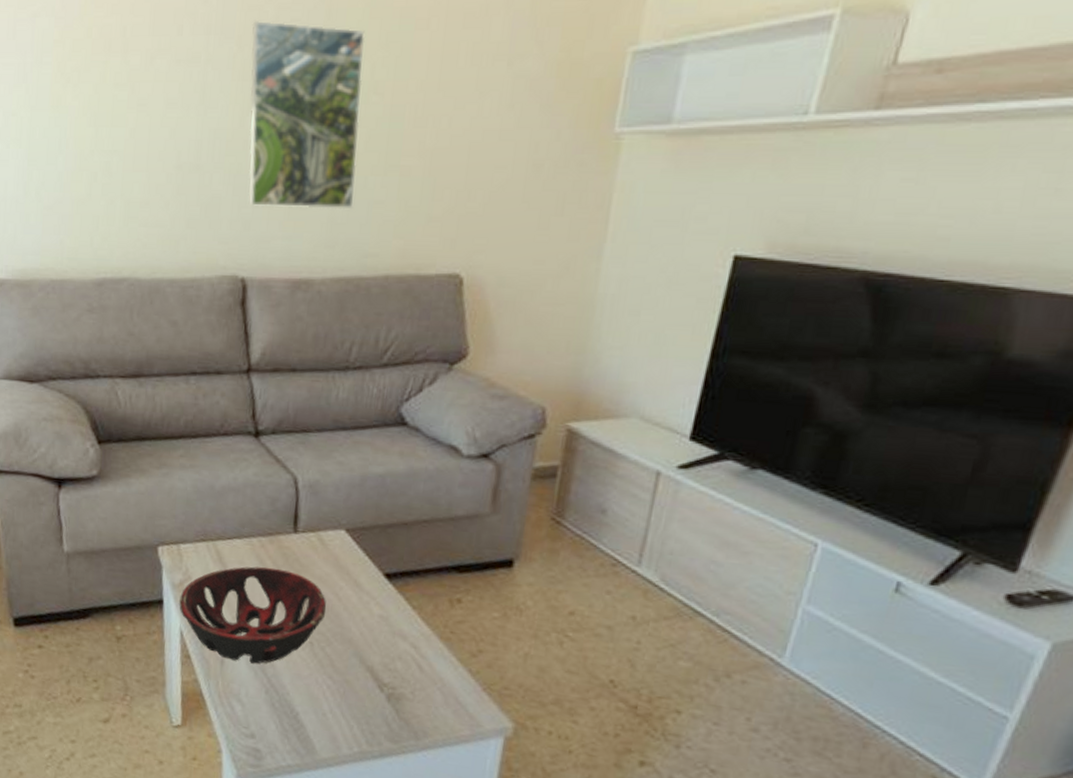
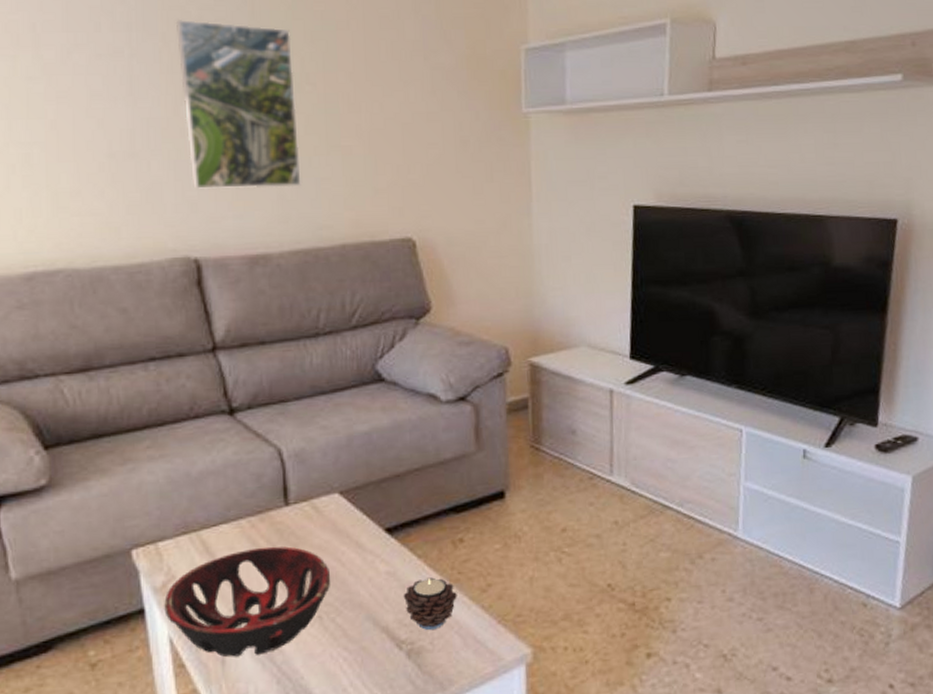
candle: none [392,630,446,681] -> present [403,577,457,630]

